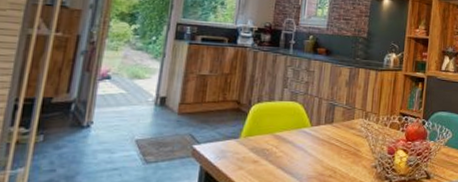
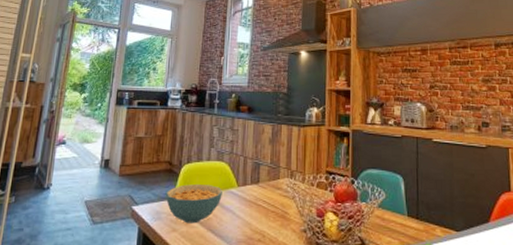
cereal bowl: none [232,124,295,162] -> present [166,184,222,224]

